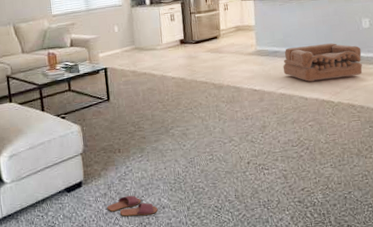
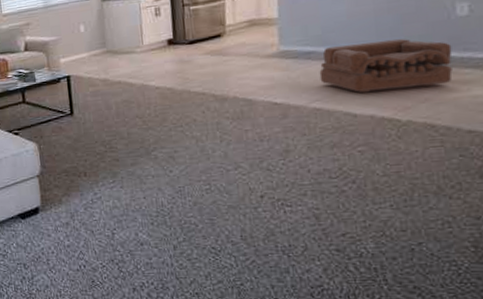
slippers: present [107,195,158,217] -> none [69,227,134,251]

